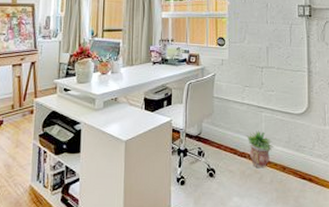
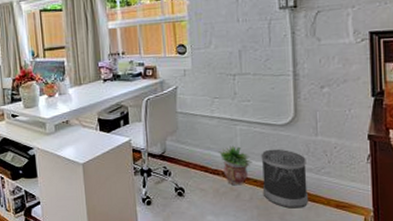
wastebasket: none [281,135,318,192] -> present [261,149,308,209]

